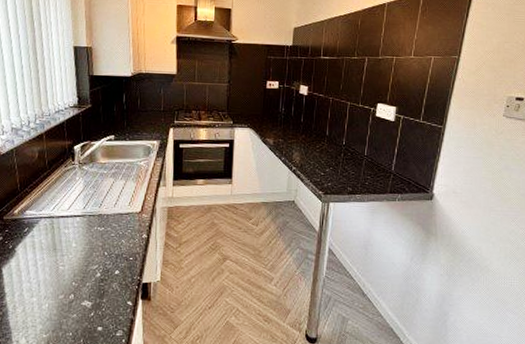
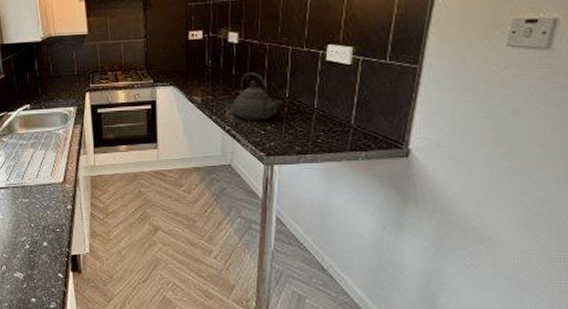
teakettle: none [298,121,340,164] -> present [231,72,282,121]

